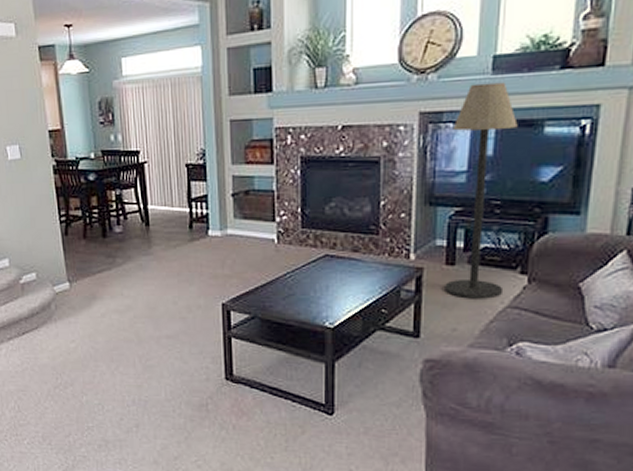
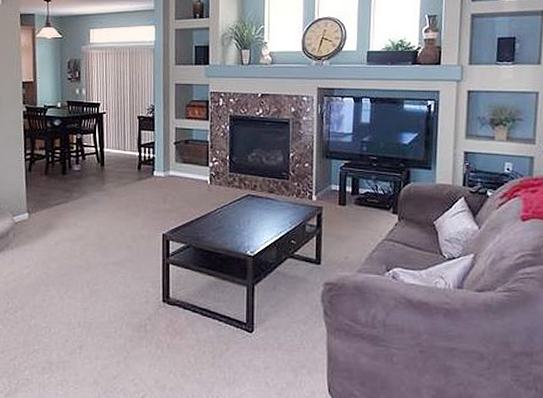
floor lamp: present [445,82,518,299] -> none [339,70,386,233]

